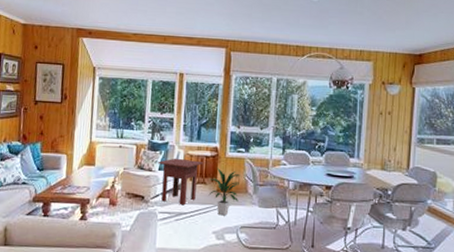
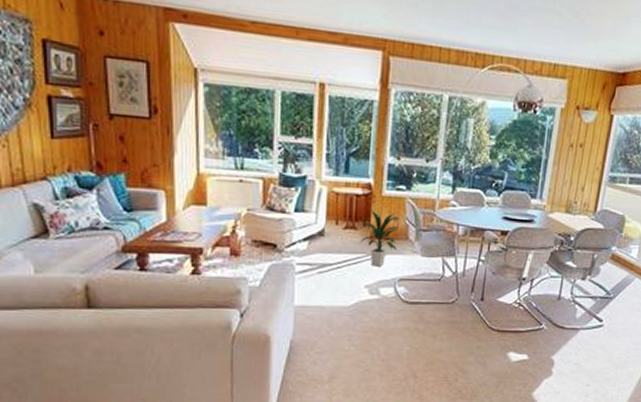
side table: present [158,158,204,206] -> none [293,196,354,255]

